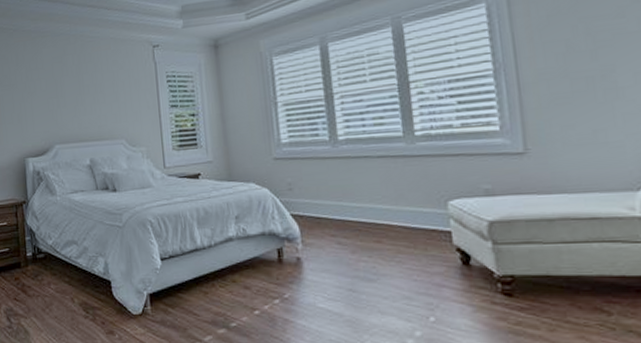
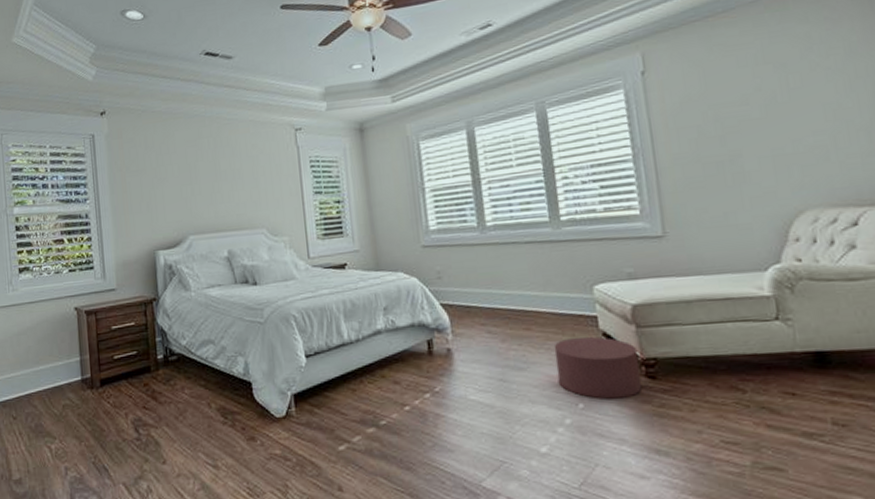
pouf: none [405,251,498,314] -> present [554,336,643,399]

